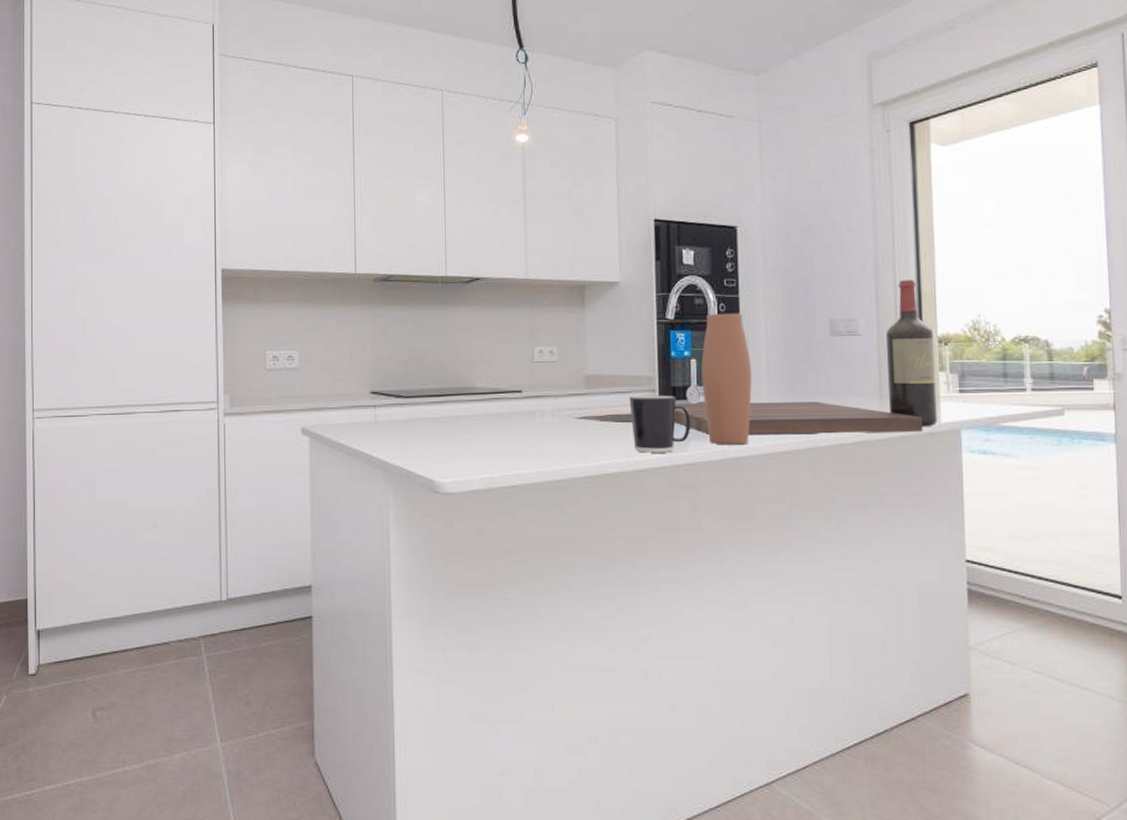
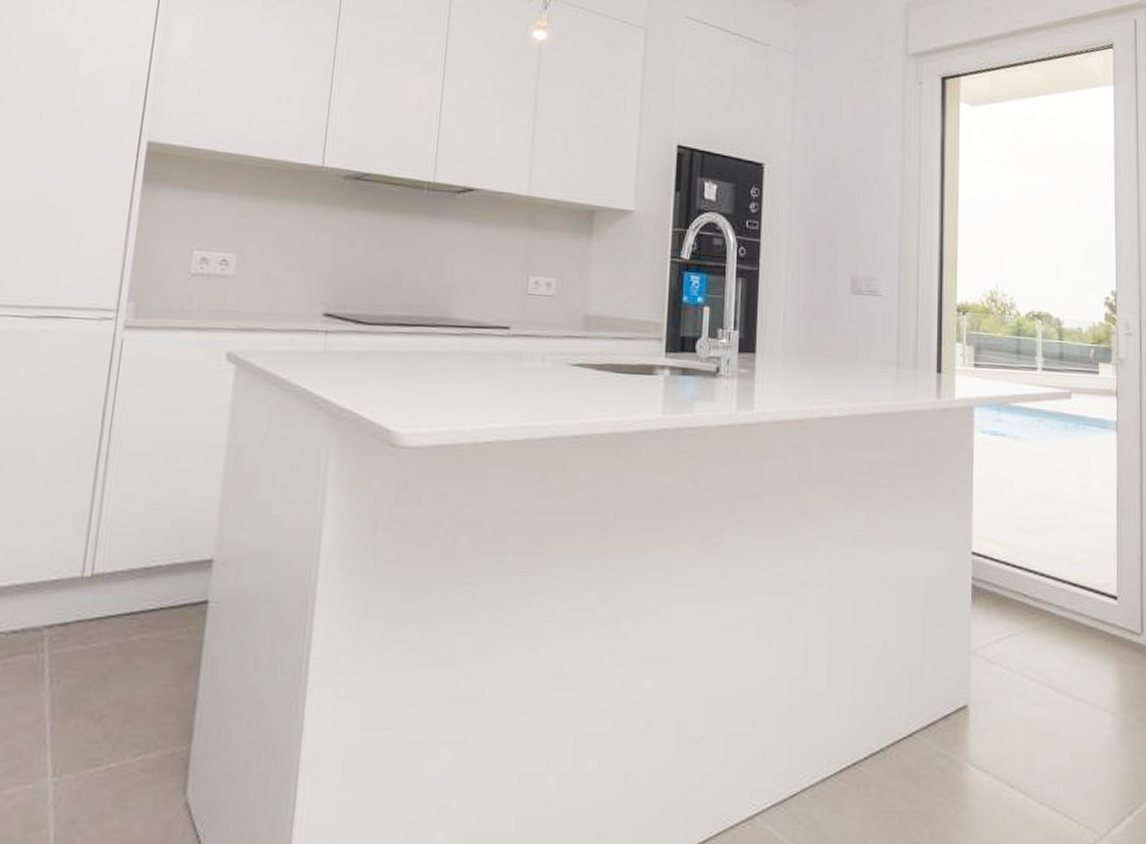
mug: present [629,395,691,453] -> none [632,343,699,413]
cutting board: present [674,401,924,434] -> none [680,357,938,406]
vase: present [701,313,752,445] -> none [713,257,768,409]
wine bottle: present [885,280,938,426] -> none [904,241,953,401]

